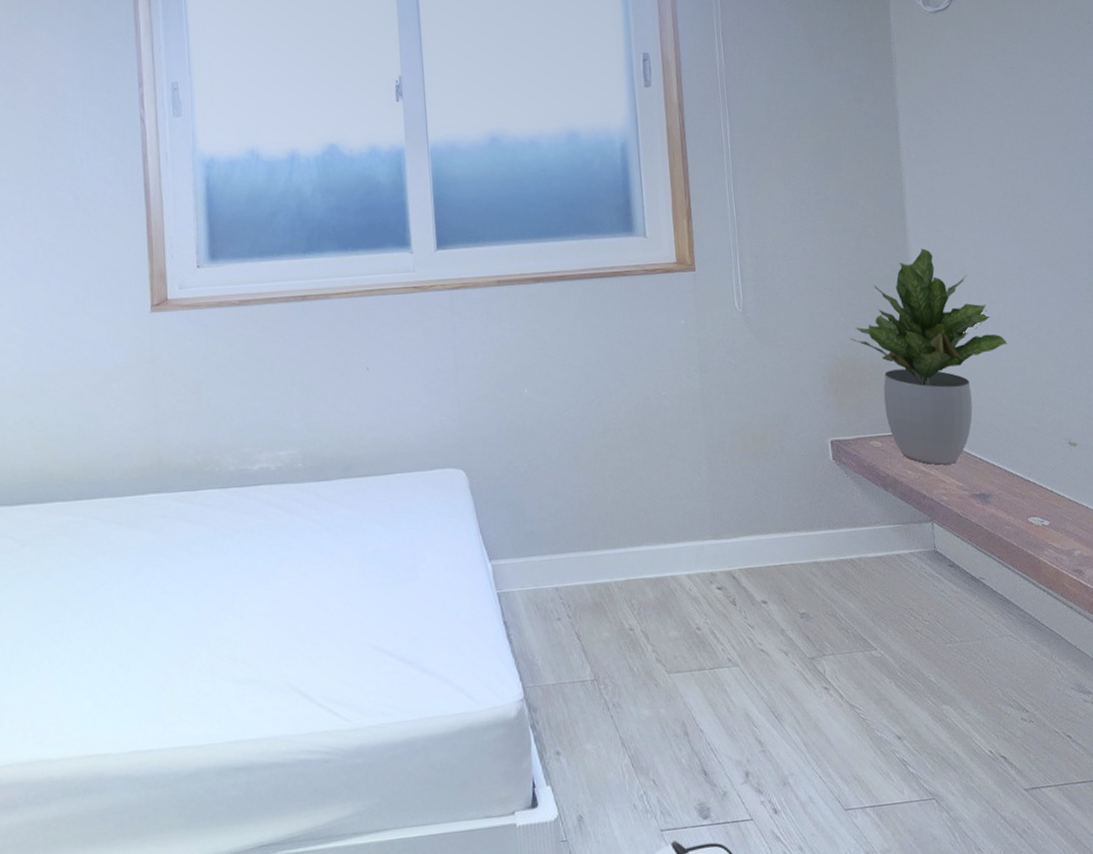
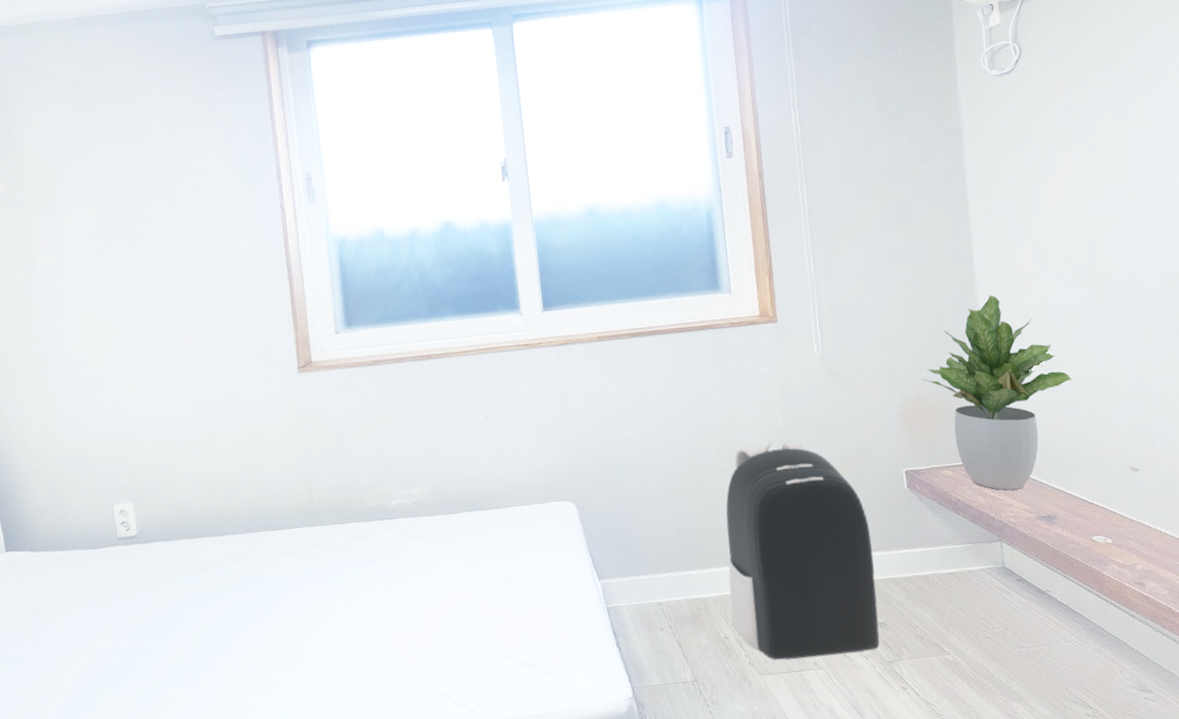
backpack: none [634,401,801,656] -> present [726,438,880,660]

